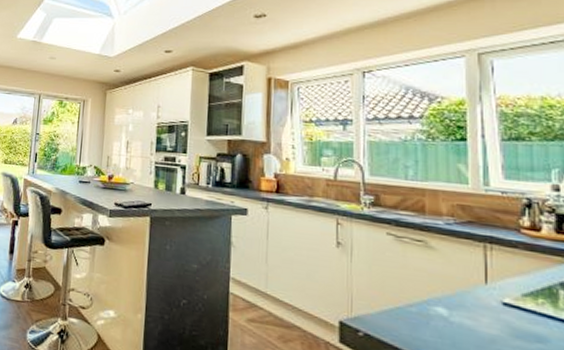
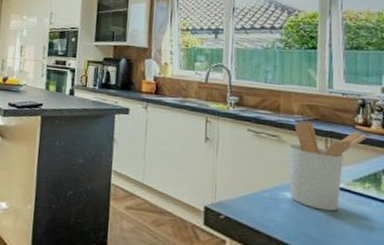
utensil holder: none [436,223,538,332] -> present [287,120,368,212]

